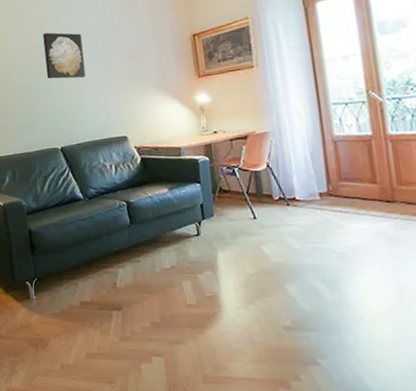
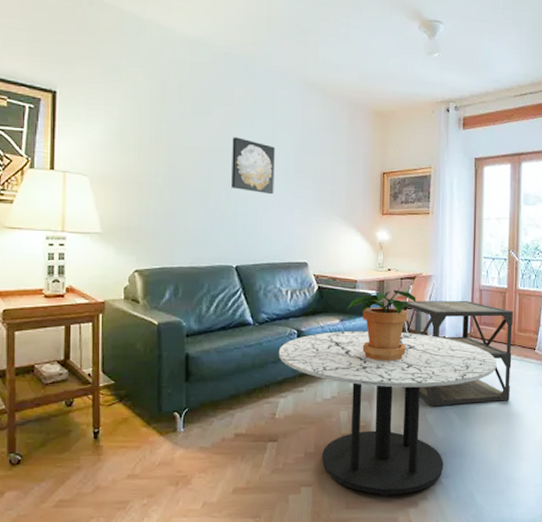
coffee table: none [110,196,373,373] -> present [278,330,497,497]
potted plant: none [174,152,253,228] -> present [347,289,416,361]
side table: none [234,155,399,276] -> present [401,301,513,407]

